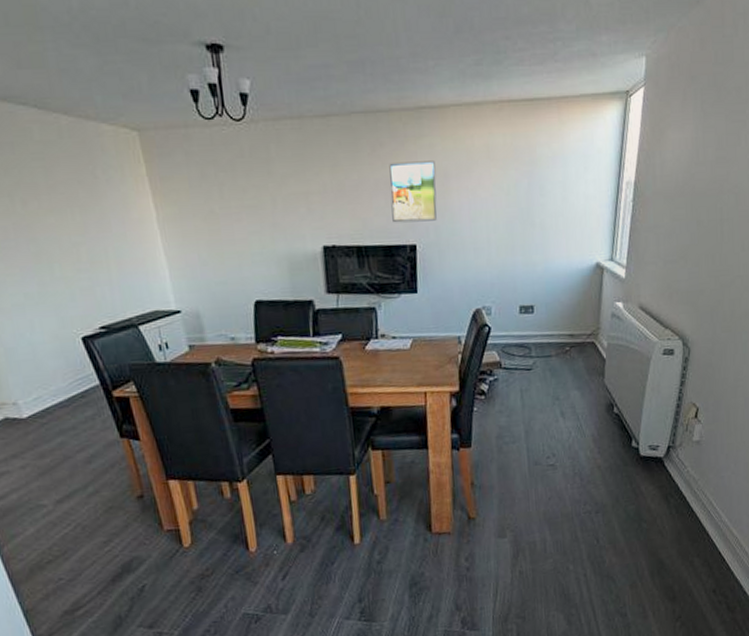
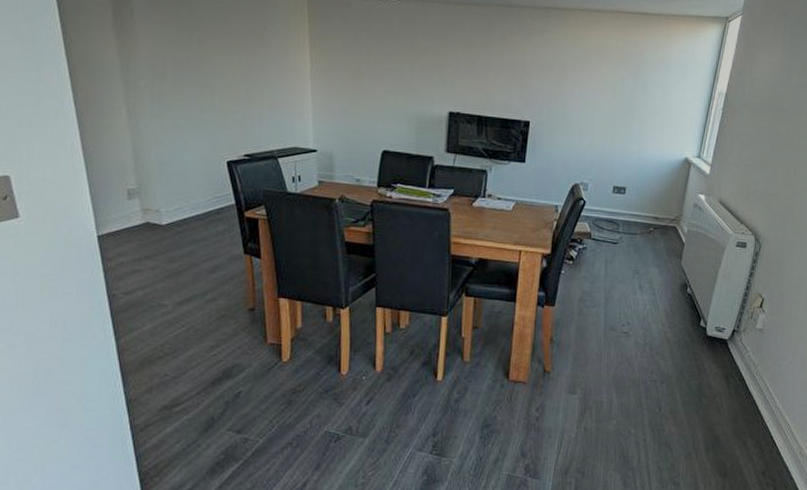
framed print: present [389,160,437,223] -> none [512,50,555,103]

